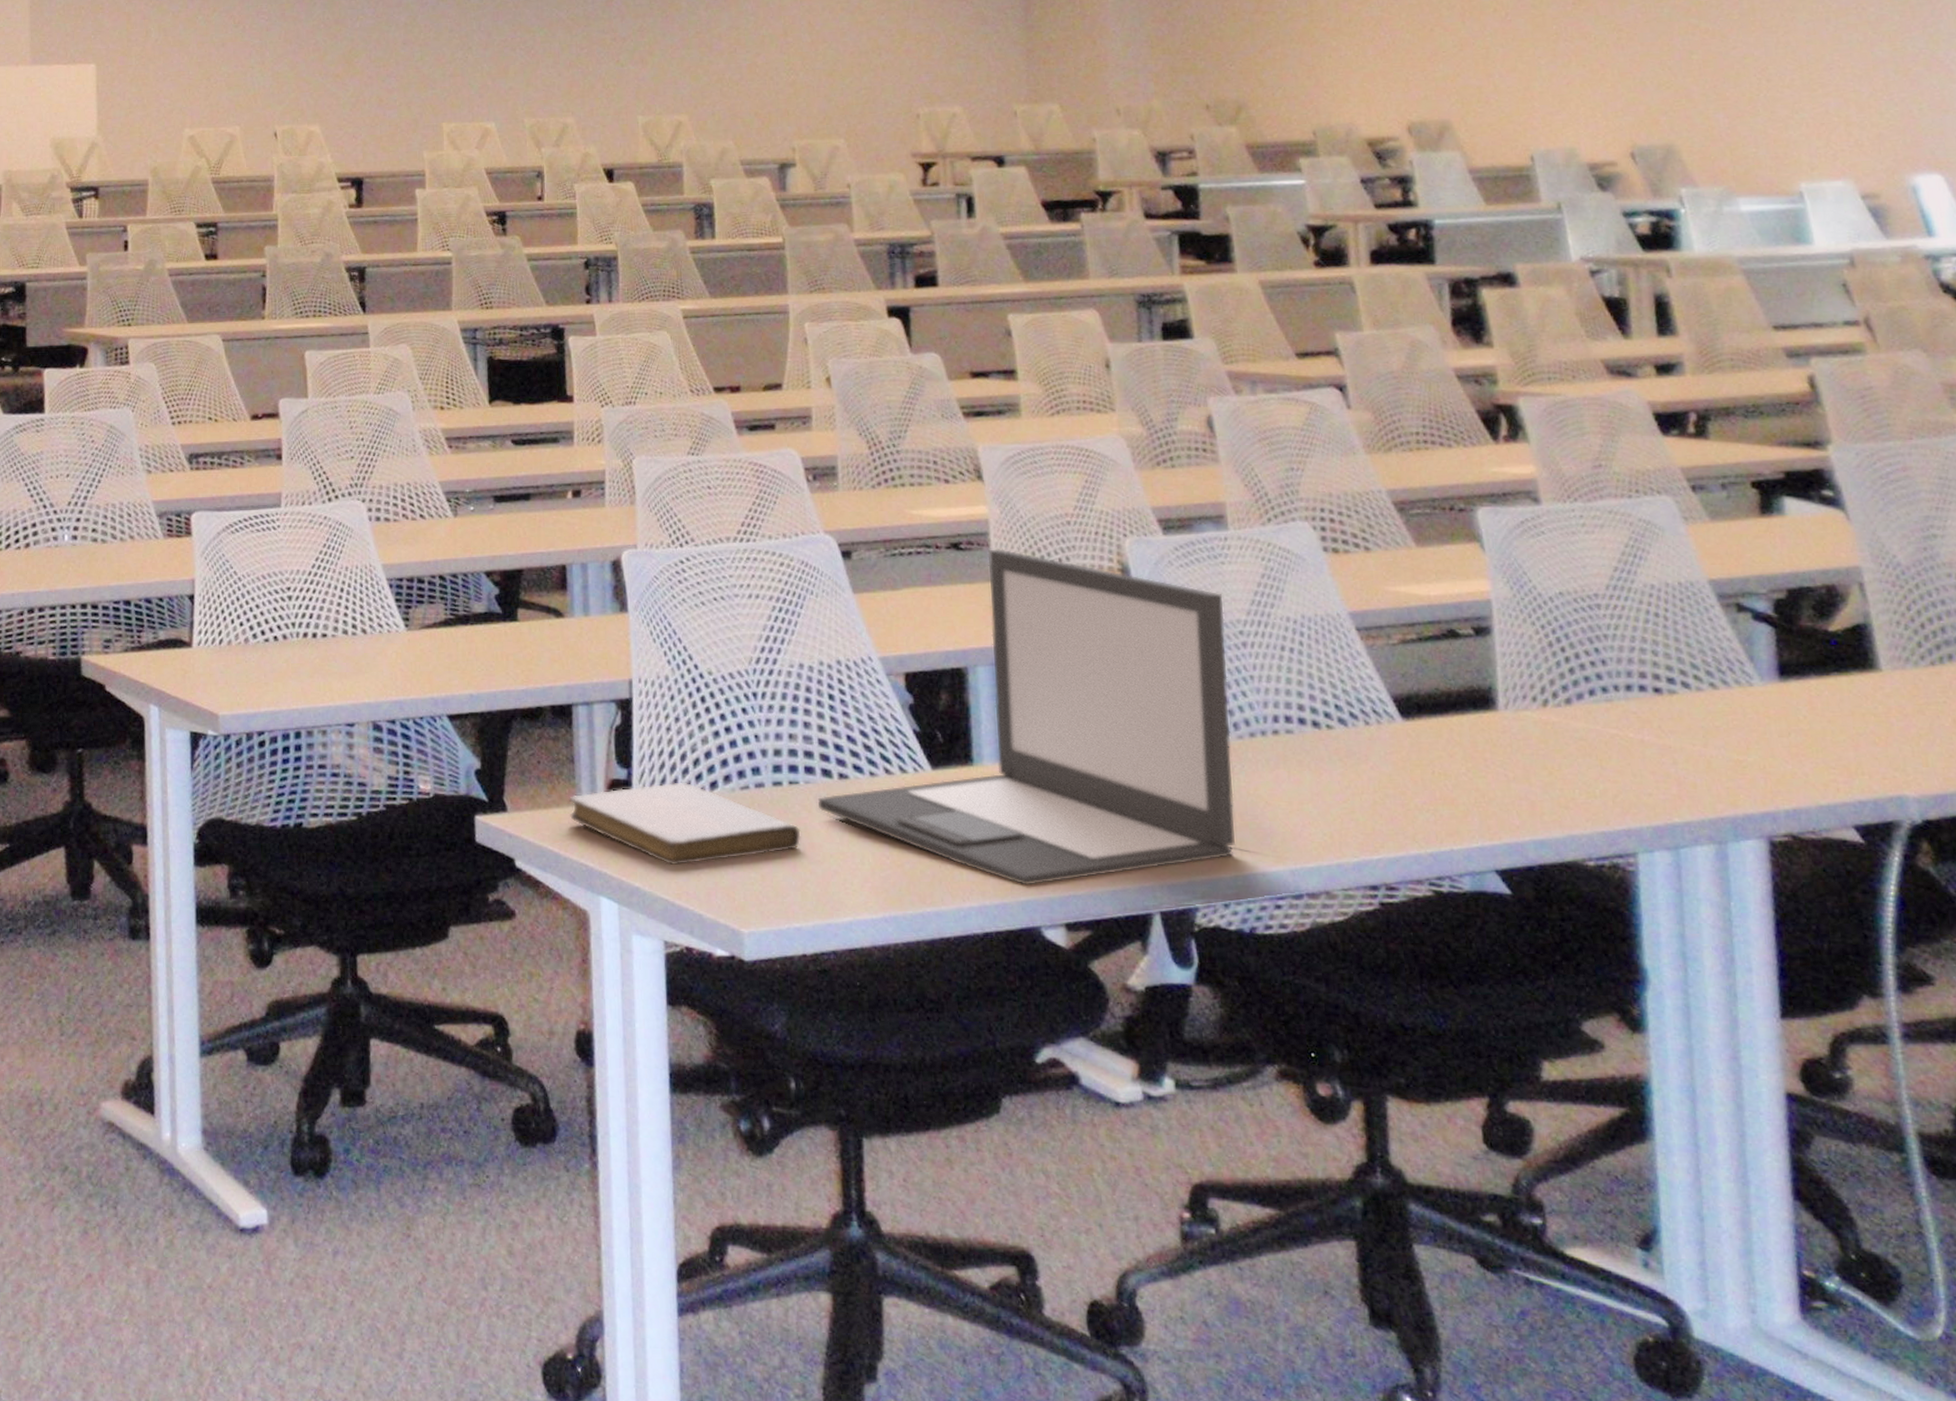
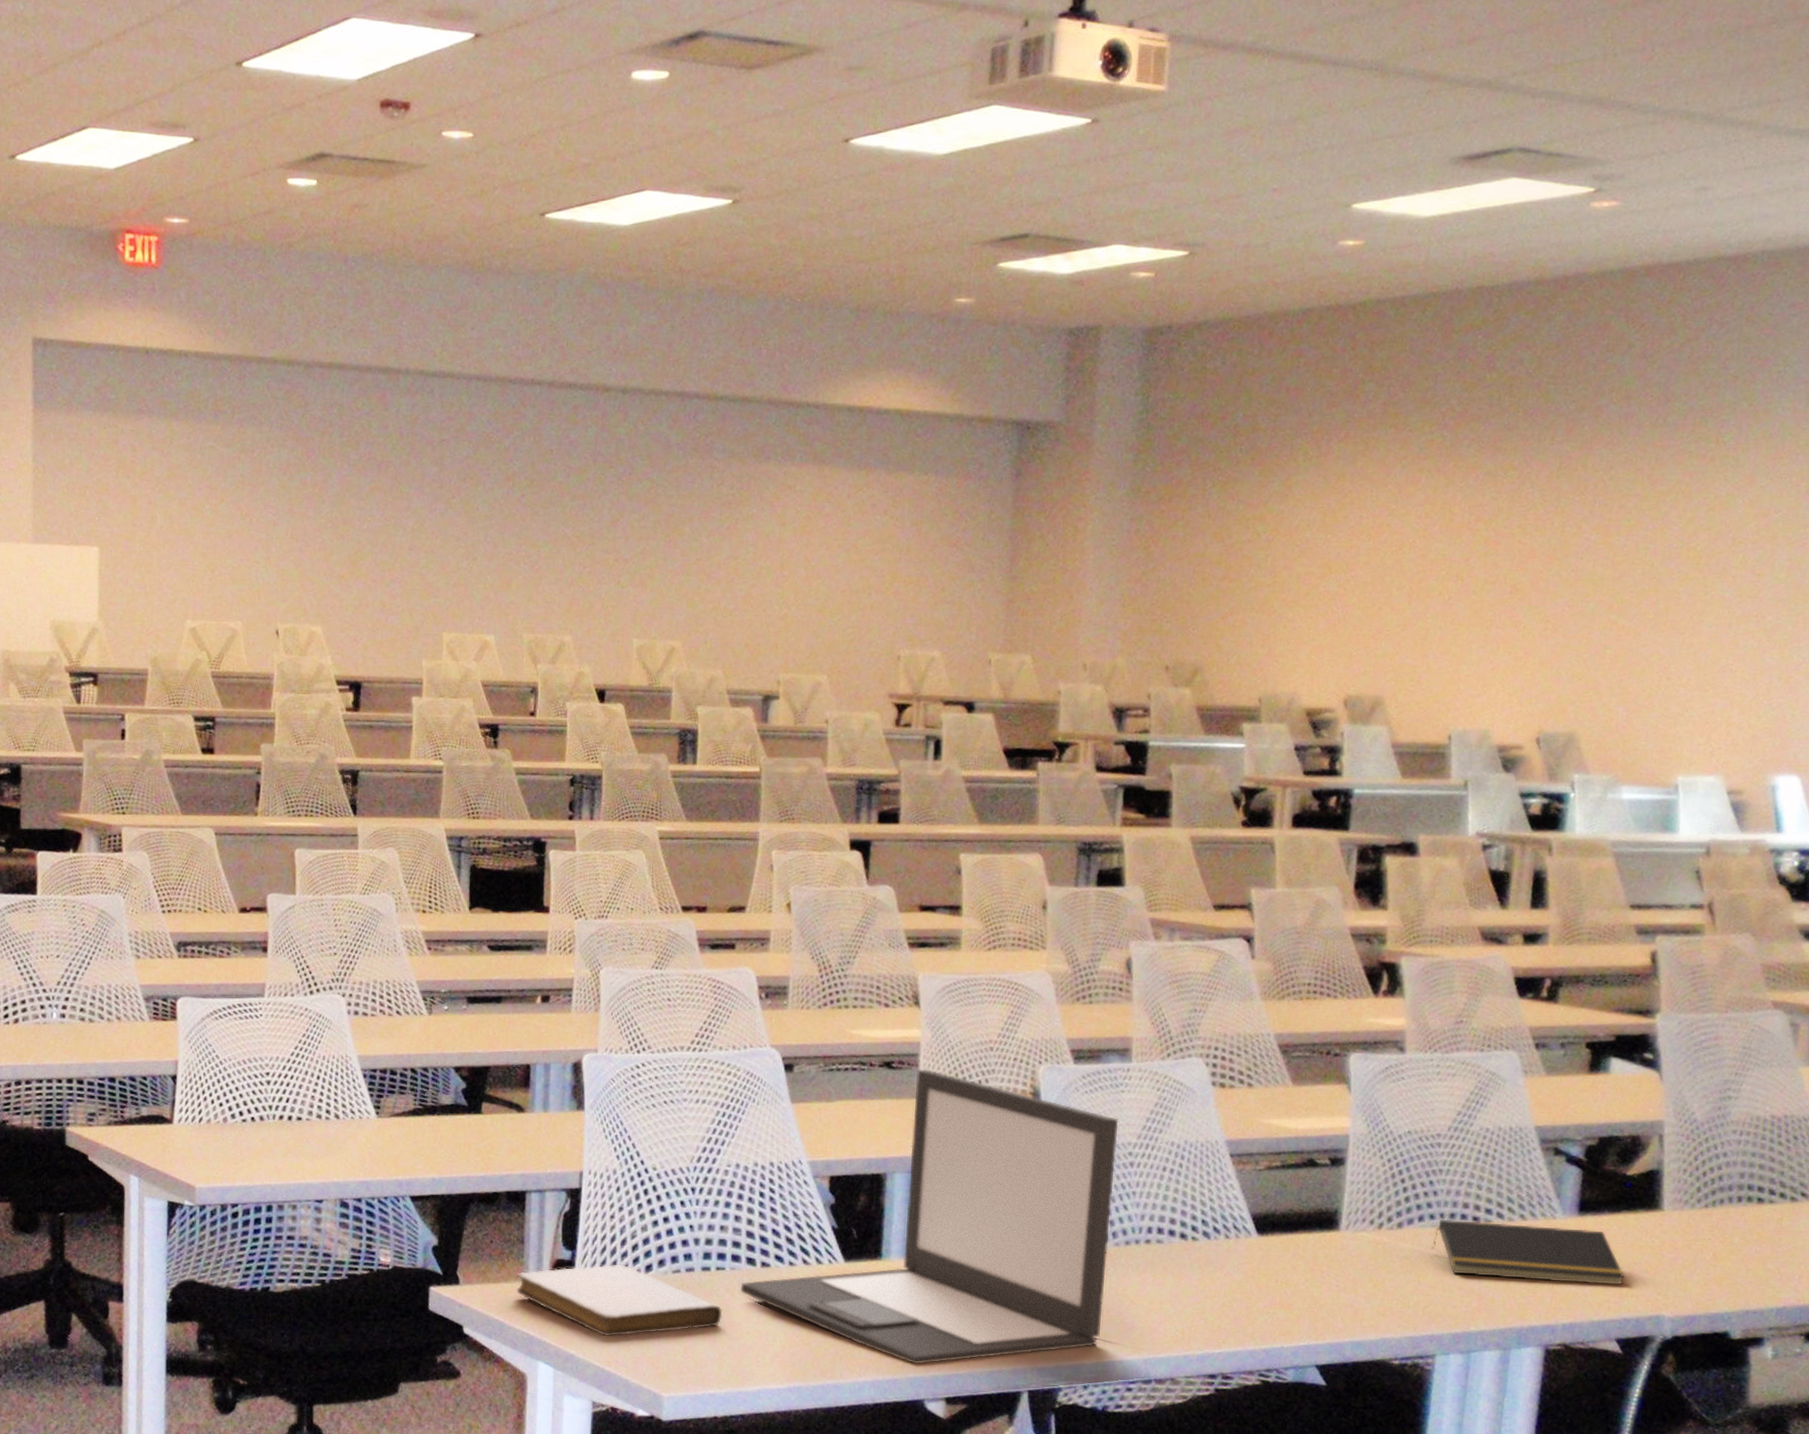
notepad: none [1611,692,1850,762] -> present [1432,1219,1625,1285]

